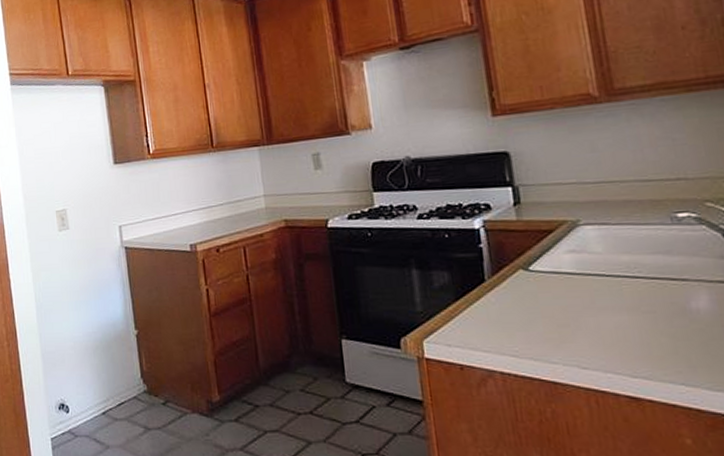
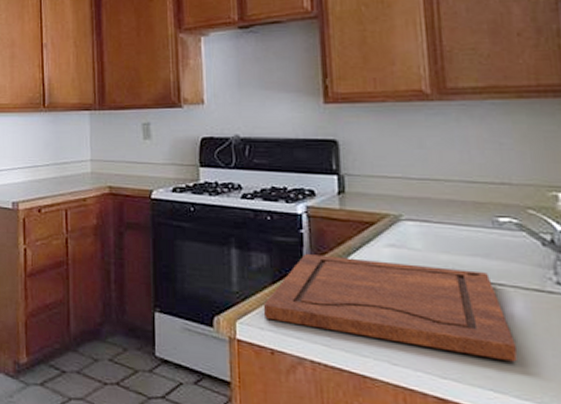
cutting board: none [448,267,707,355] -> present [263,254,517,362]

